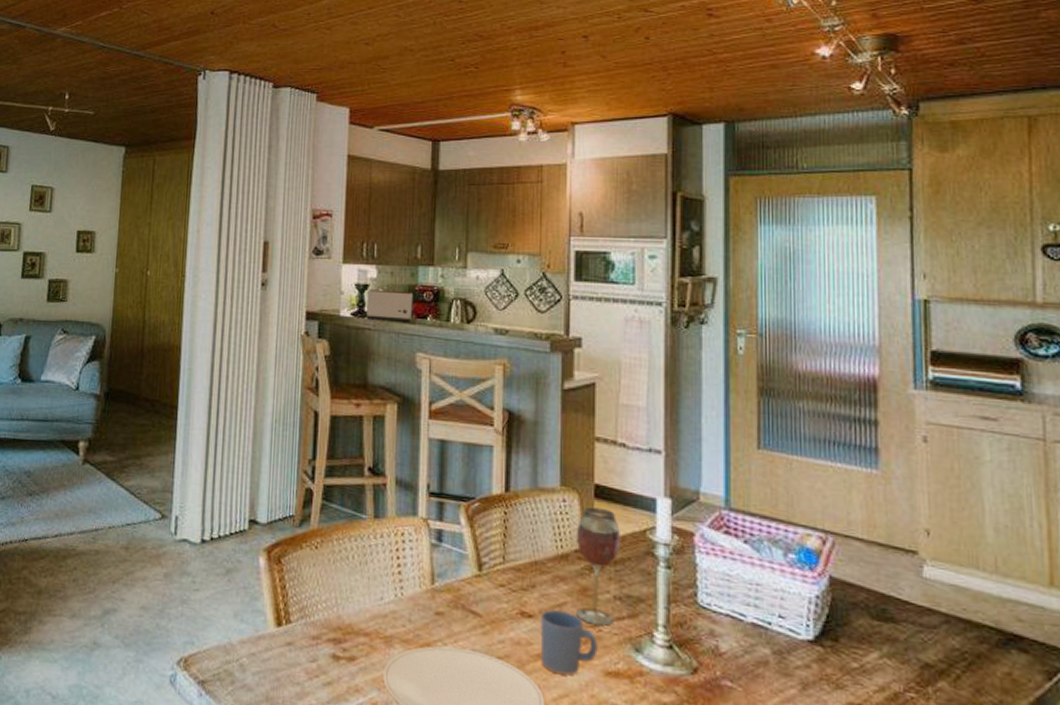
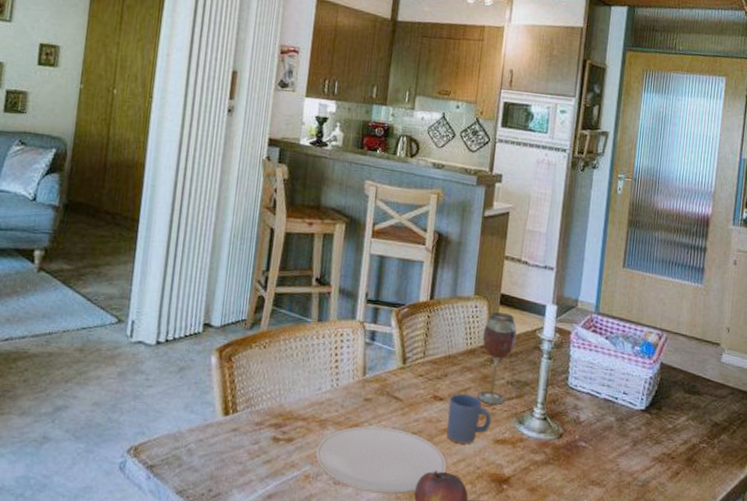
toaster: present [366,289,415,324] -> none [323,122,368,155]

